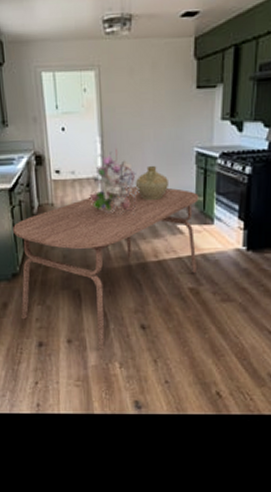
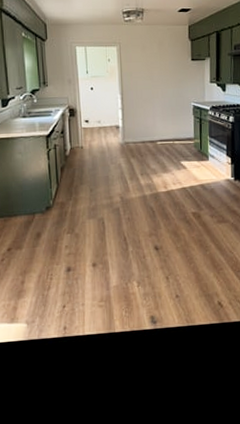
dining table: present [13,187,199,352] -> none [48,132,198,273]
bouquet: present [89,150,140,213] -> none [112,104,152,154]
ceramic jug: present [135,165,168,200] -> none [148,116,173,143]

